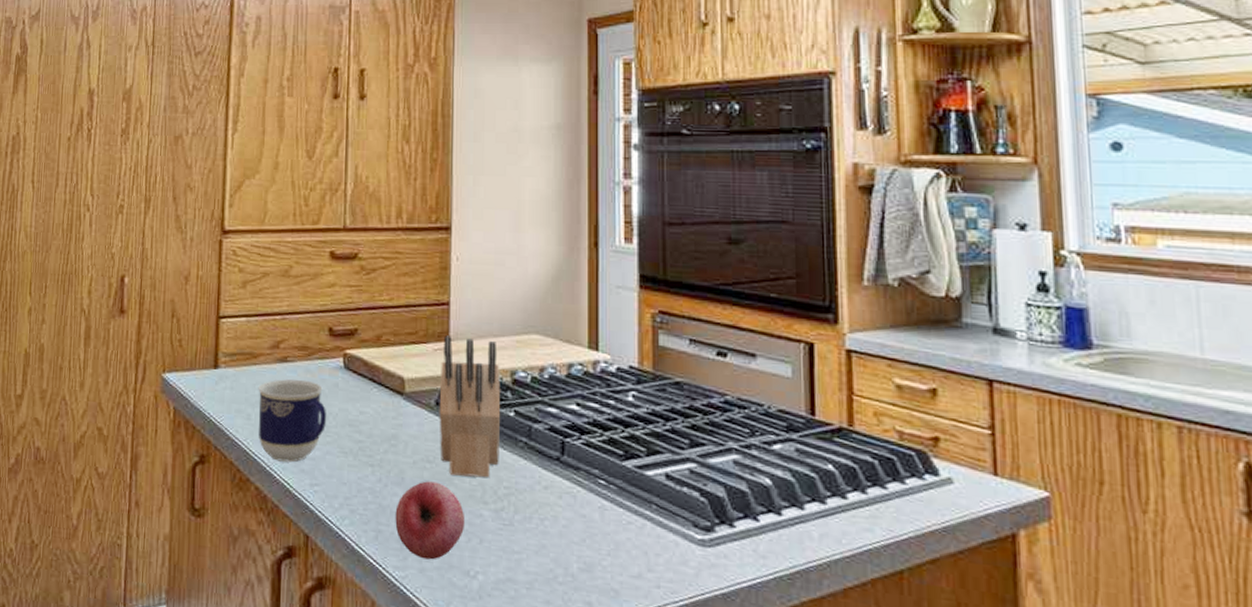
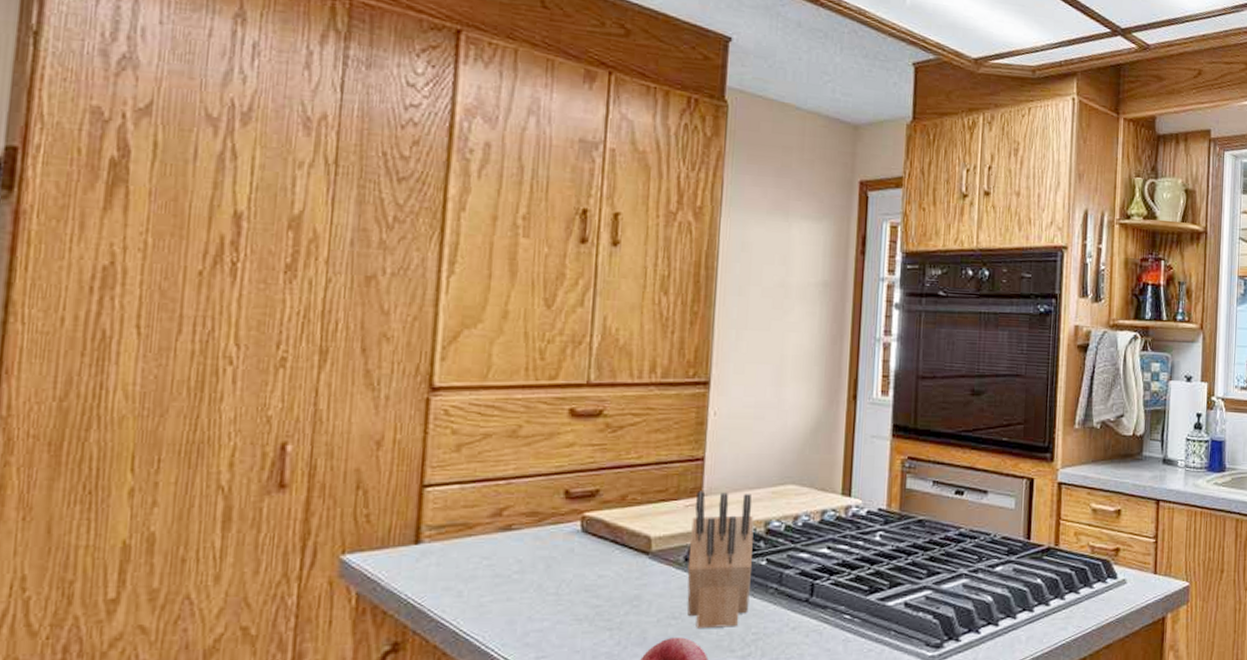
cup: present [258,379,327,463] -> none [472,547,560,638]

